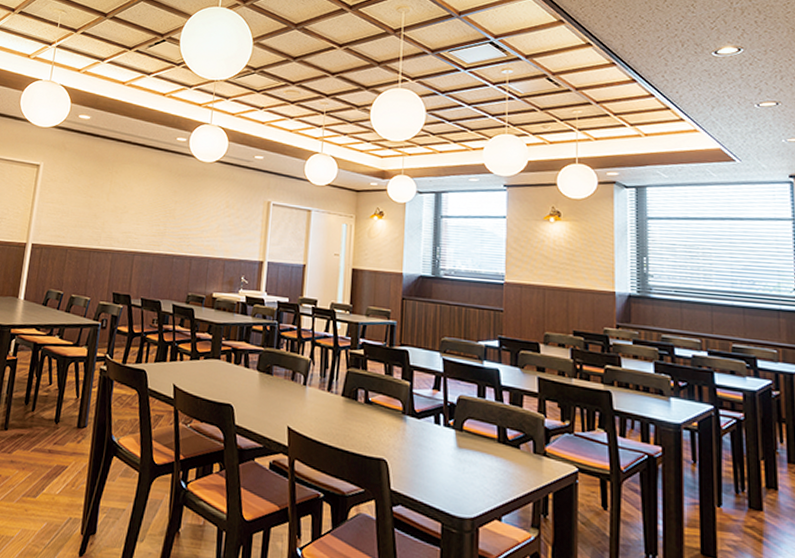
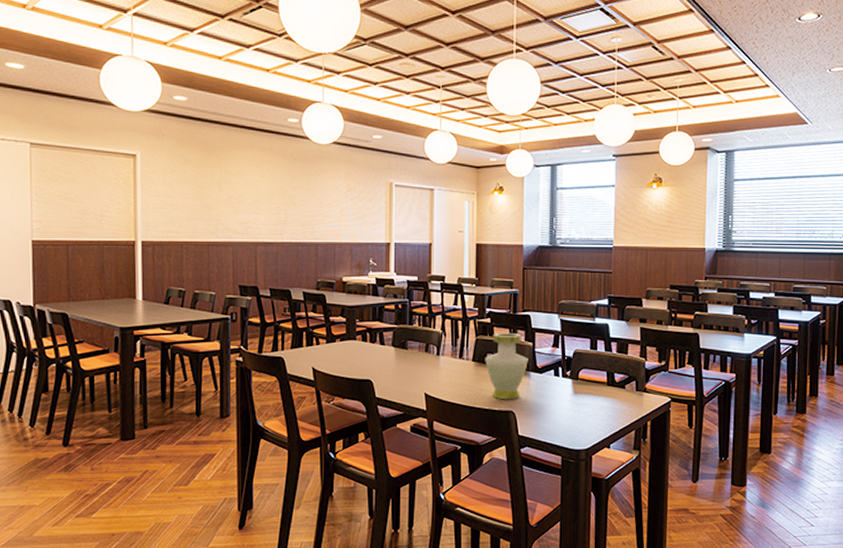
vase: none [356,367,405,446] -> present [485,333,528,400]

